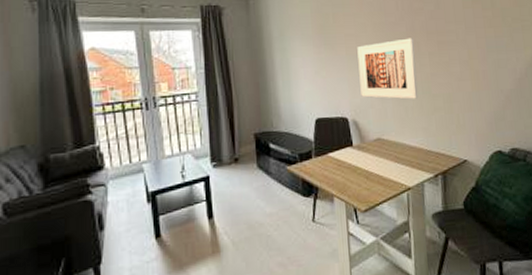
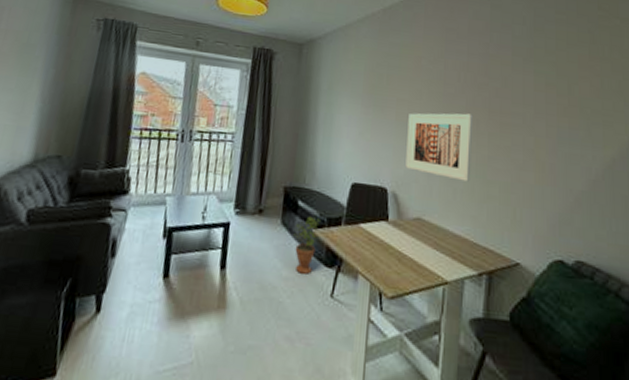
potted plant: none [270,155,293,208] -> present [293,216,320,274]

